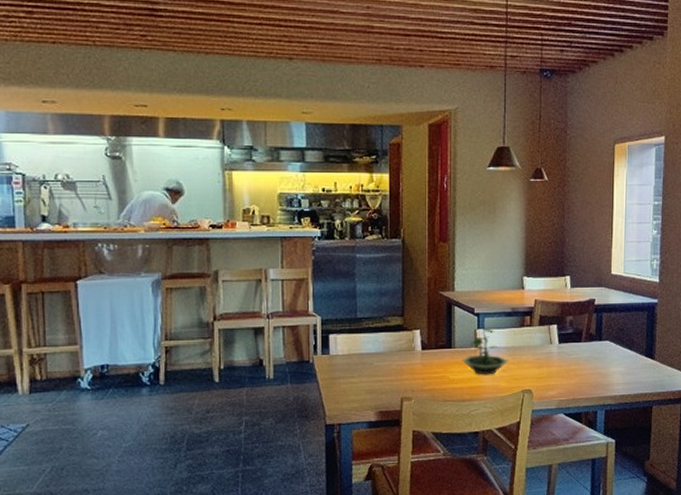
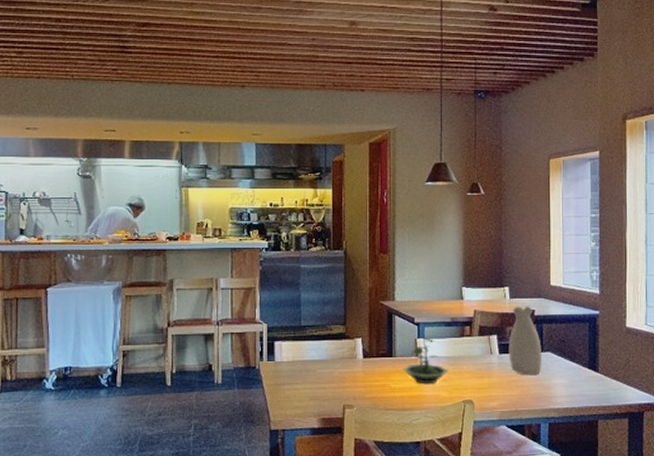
vase: none [568,295,601,364] -> present [508,306,542,376]

